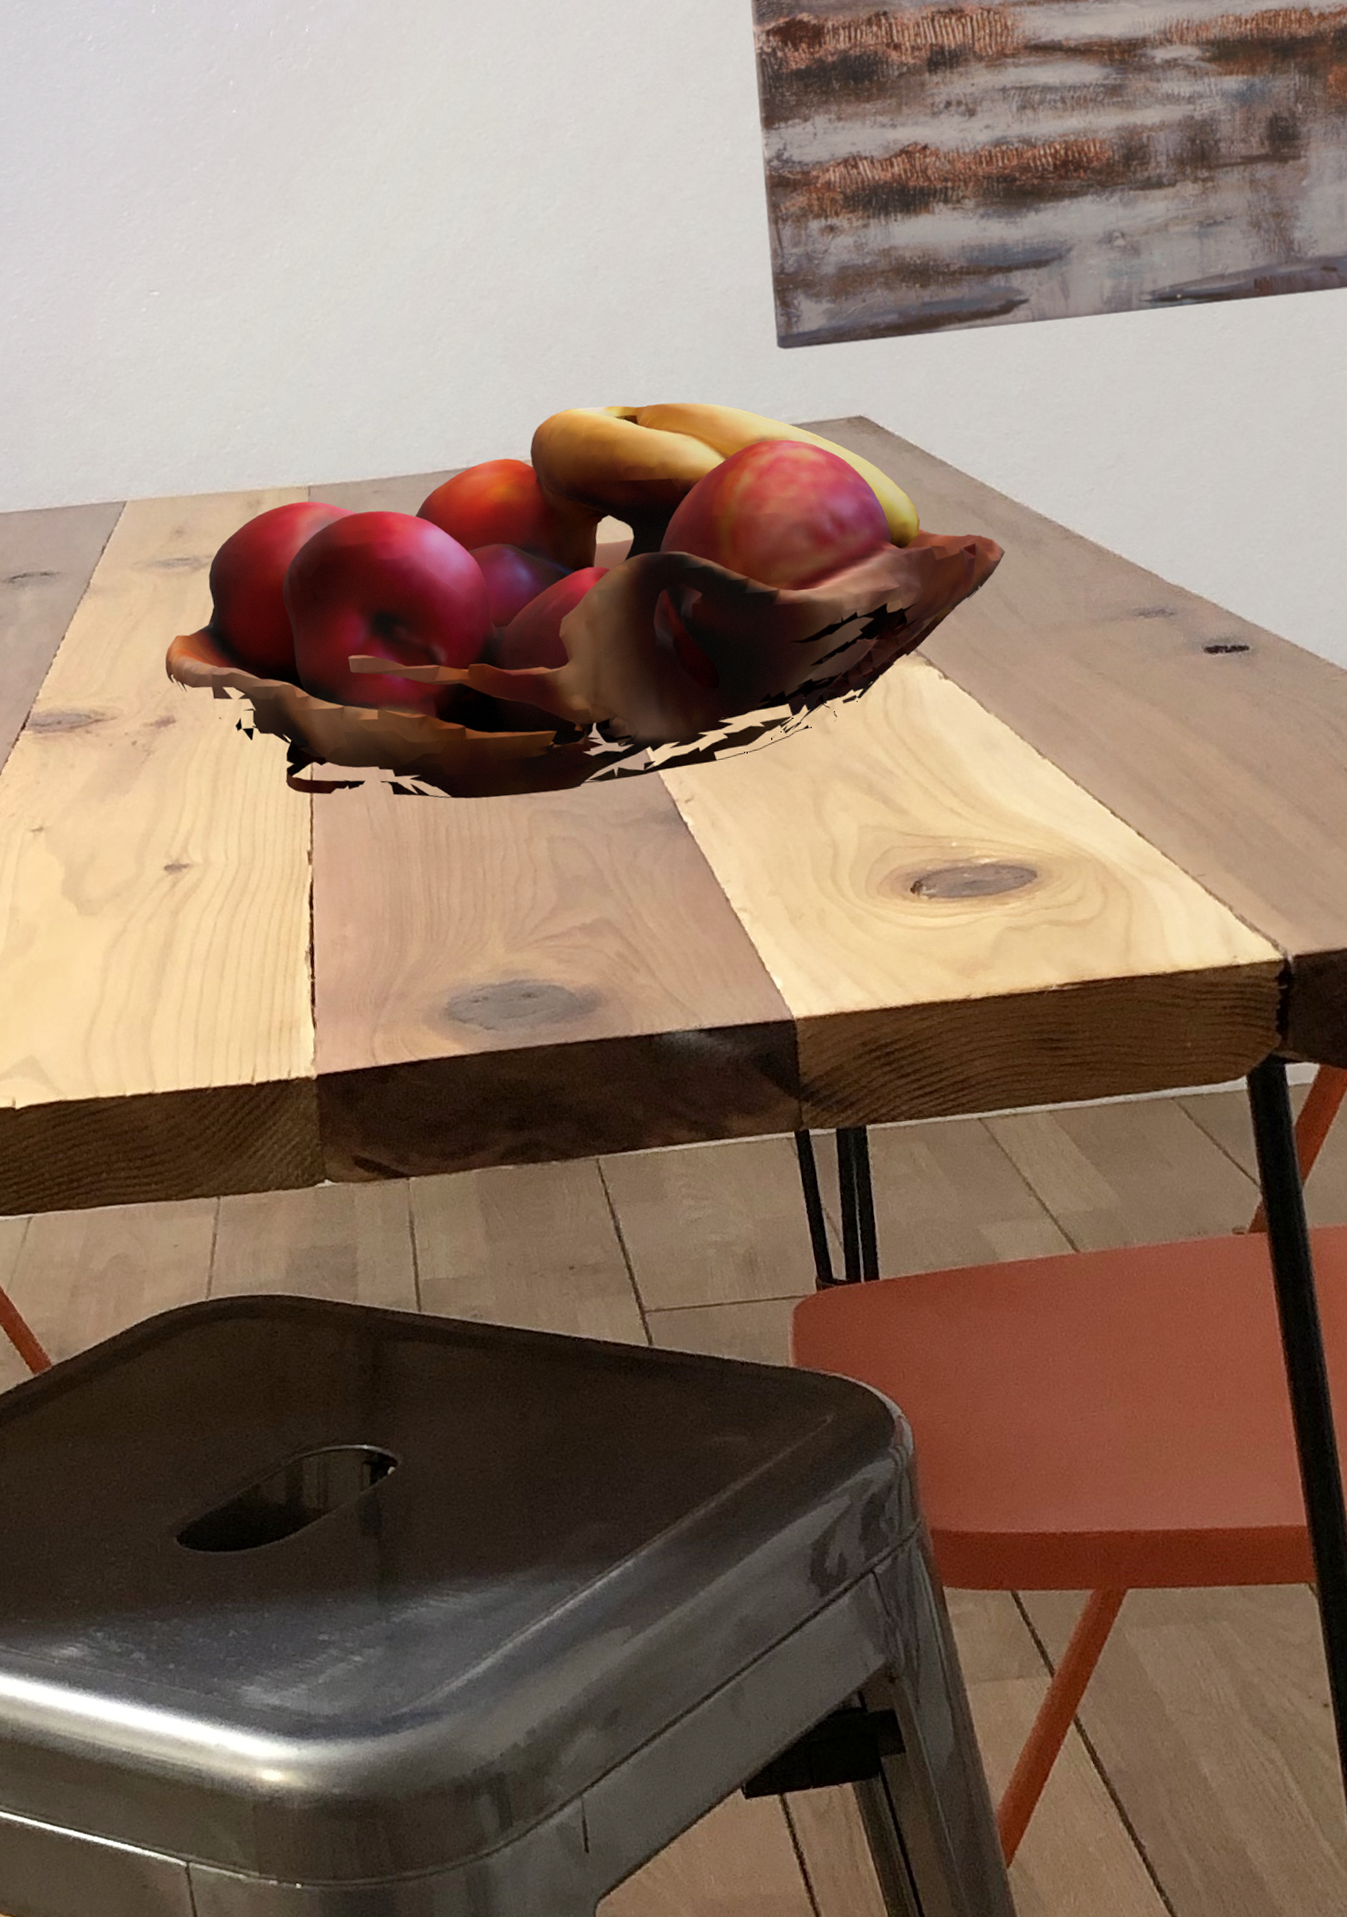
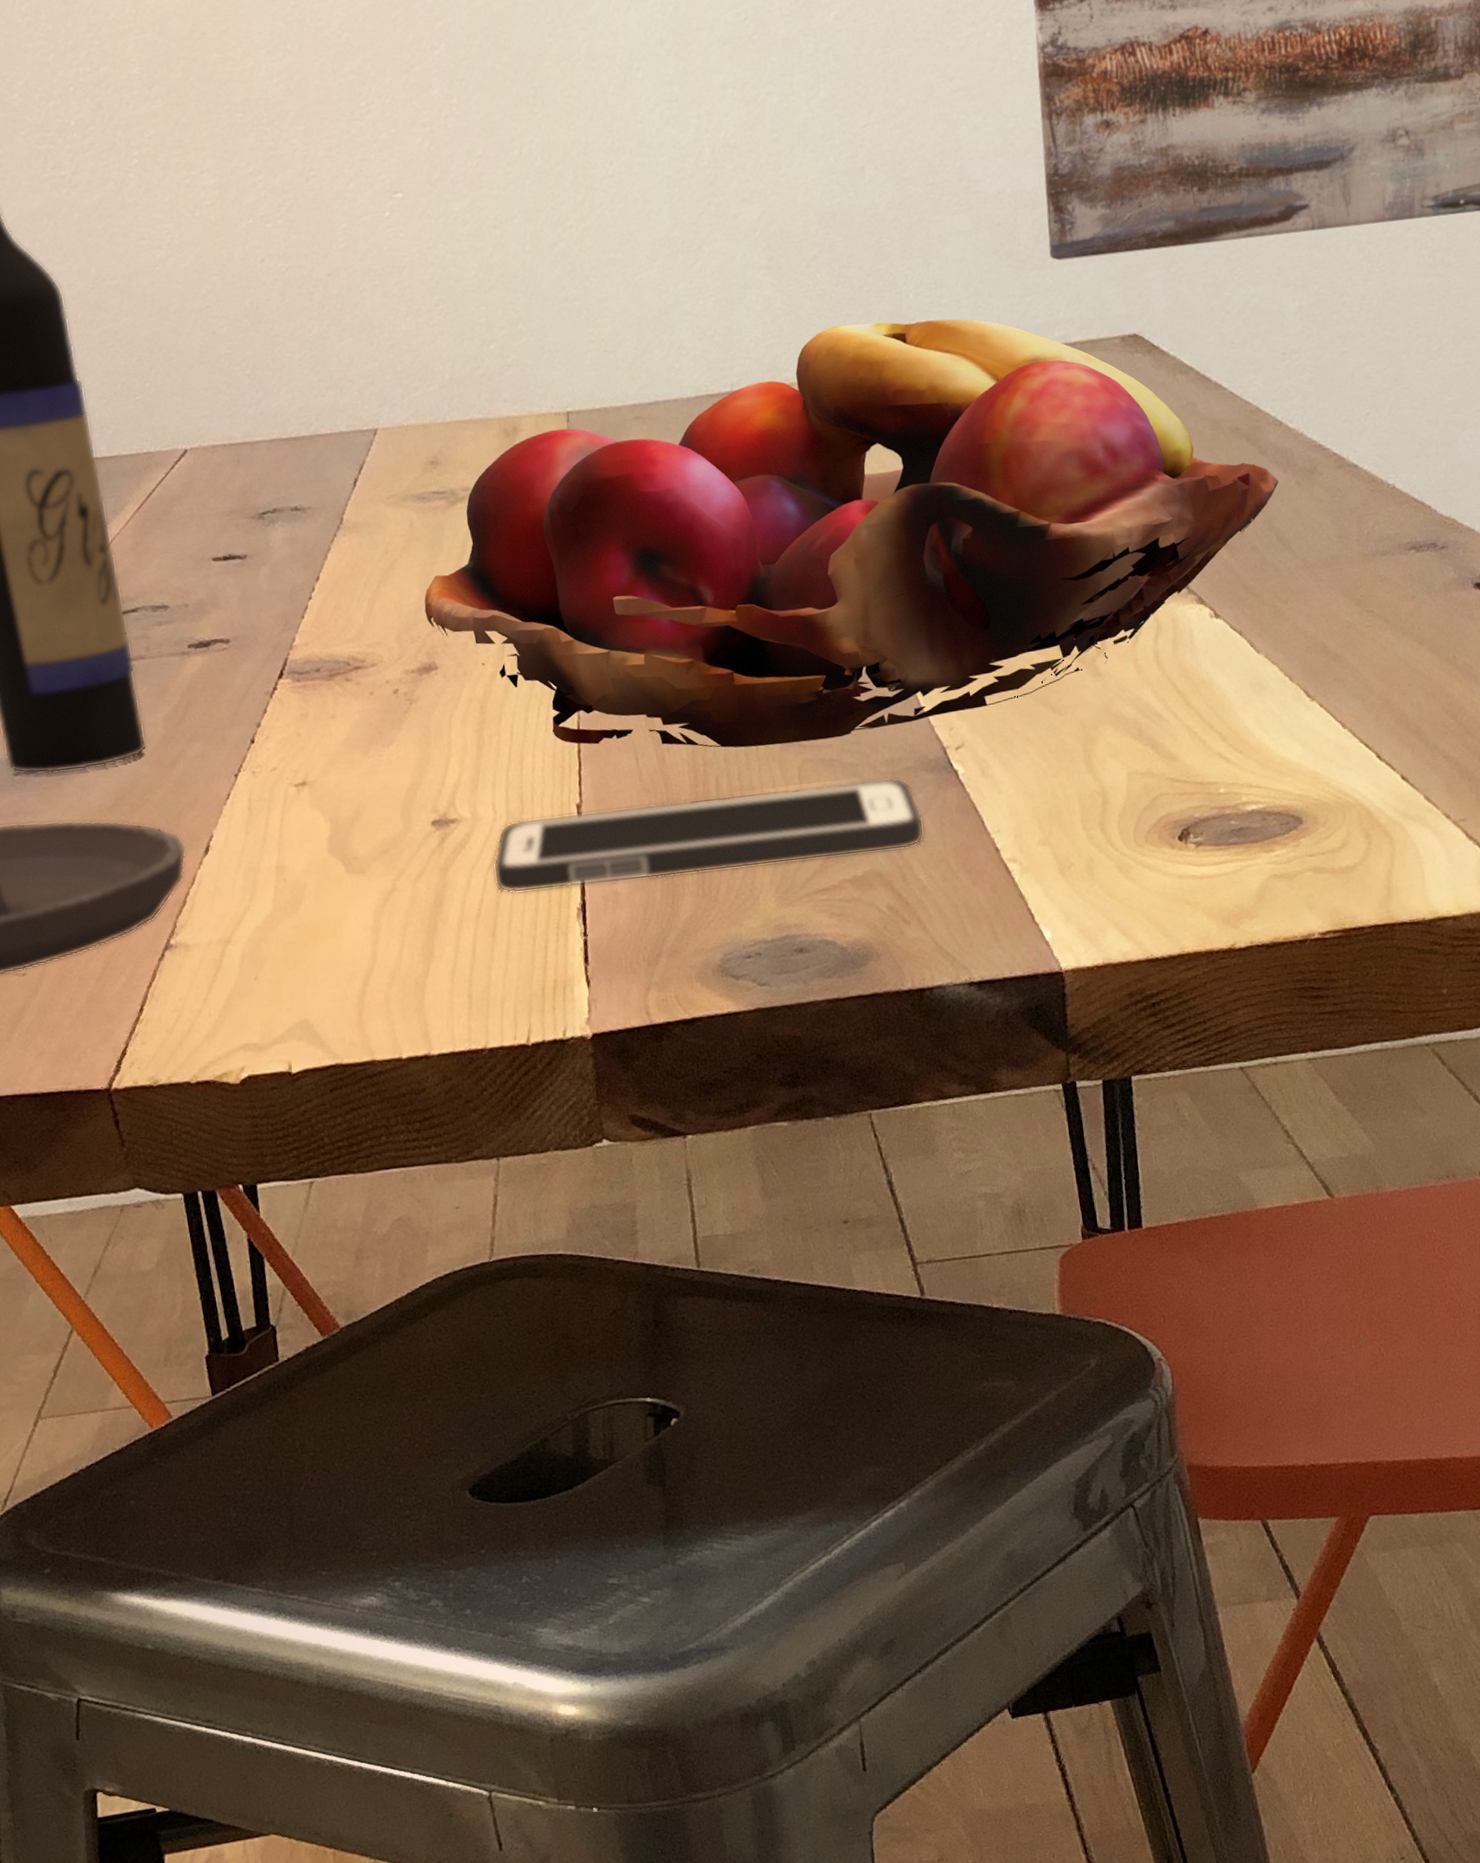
cell phone: none [223,828,654,936] -> present [493,777,925,894]

